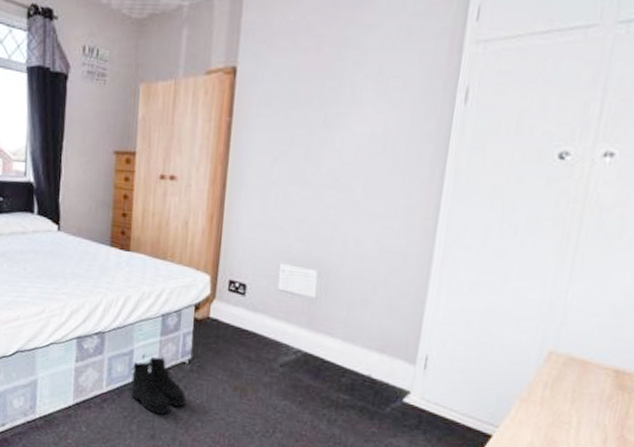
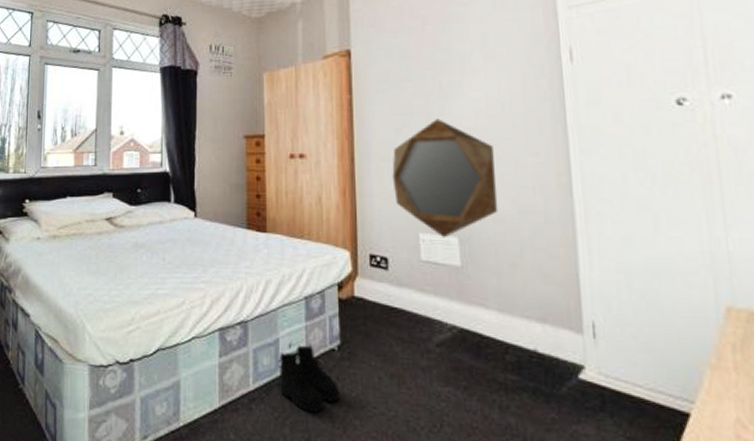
home mirror: none [261,151,368,271] -> present [392,118,499,238]

